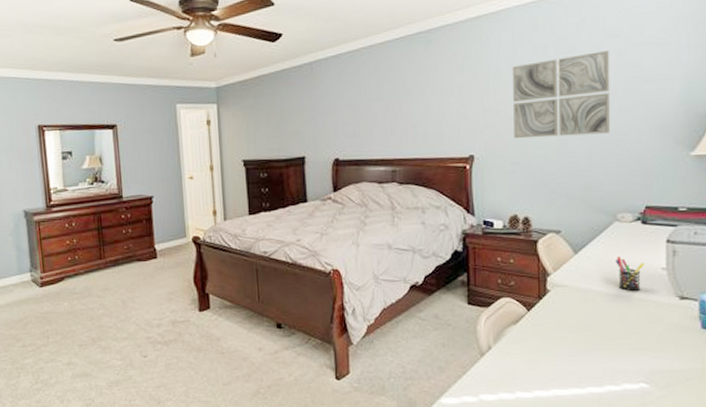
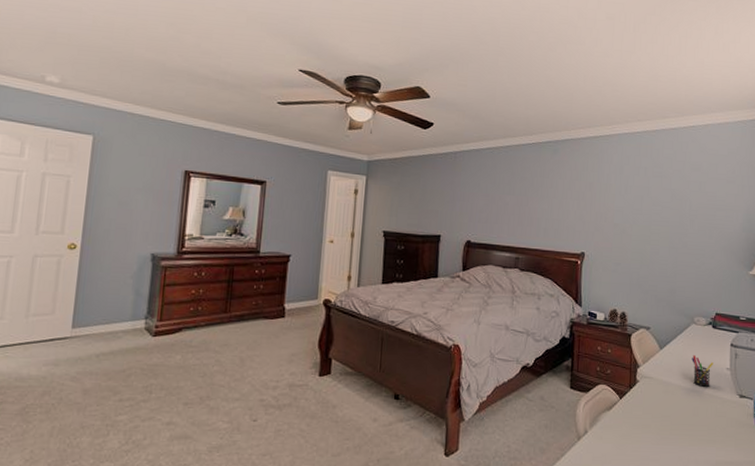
wall art: present [512,51,611,139] -> none [618,180,693,248]

